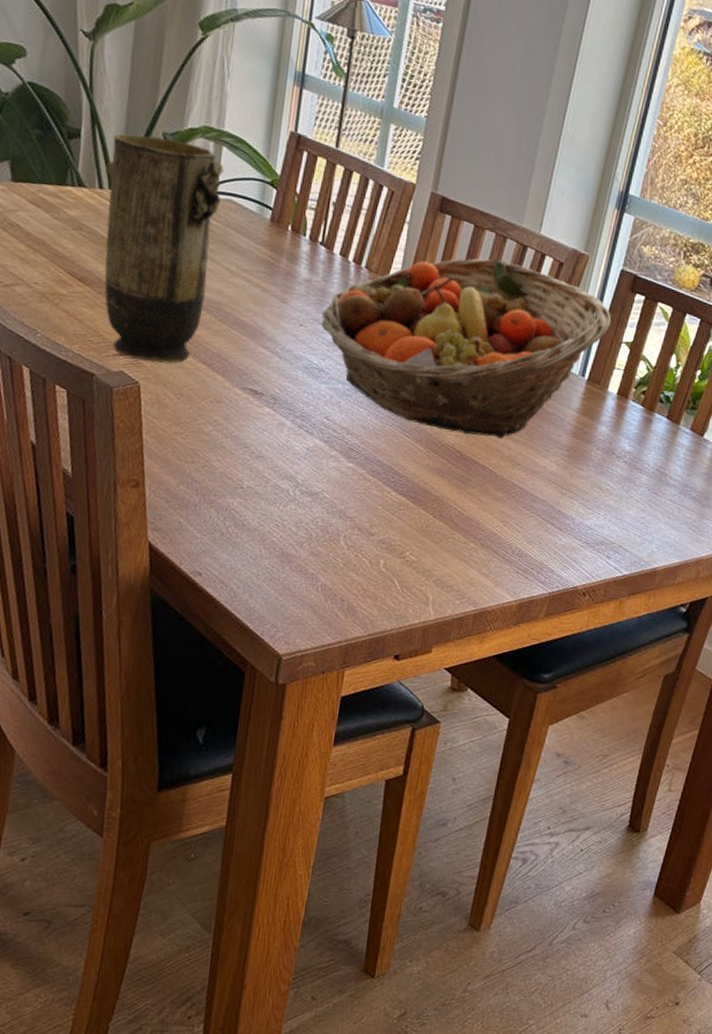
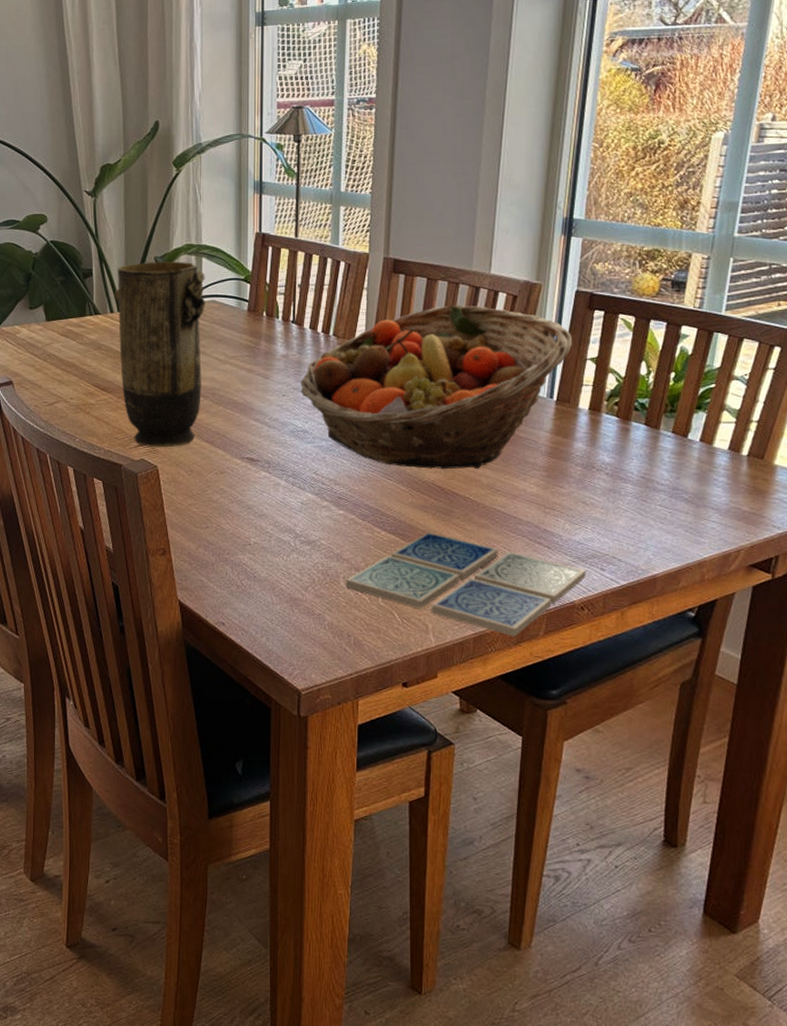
drink coaster: none [345,498,593,617] -> present [345,532,586,637]

